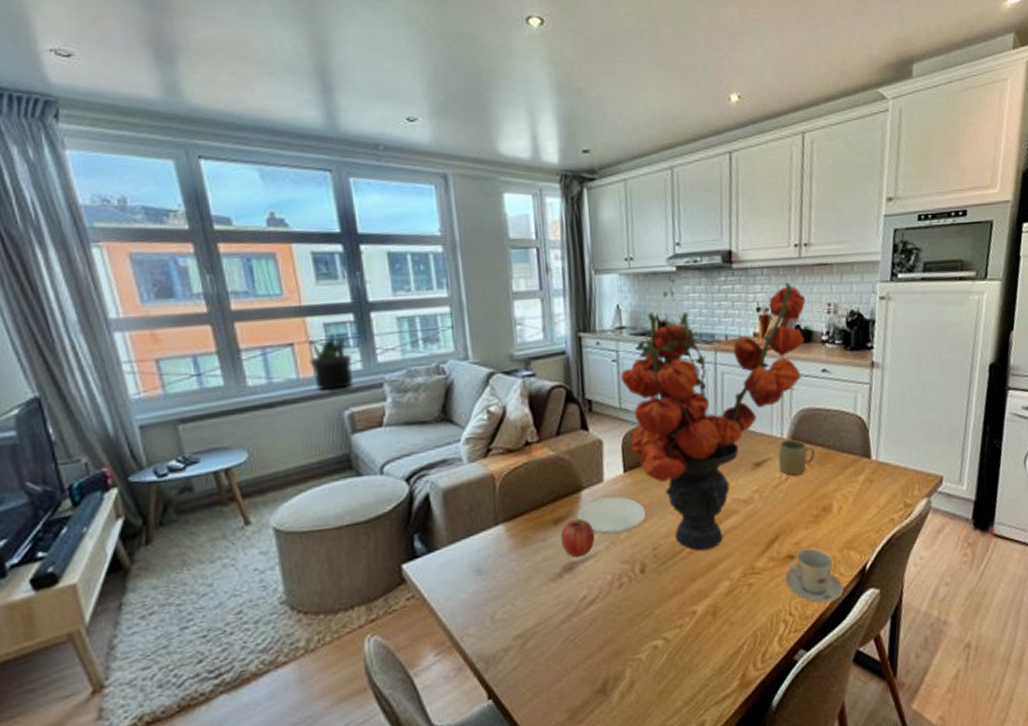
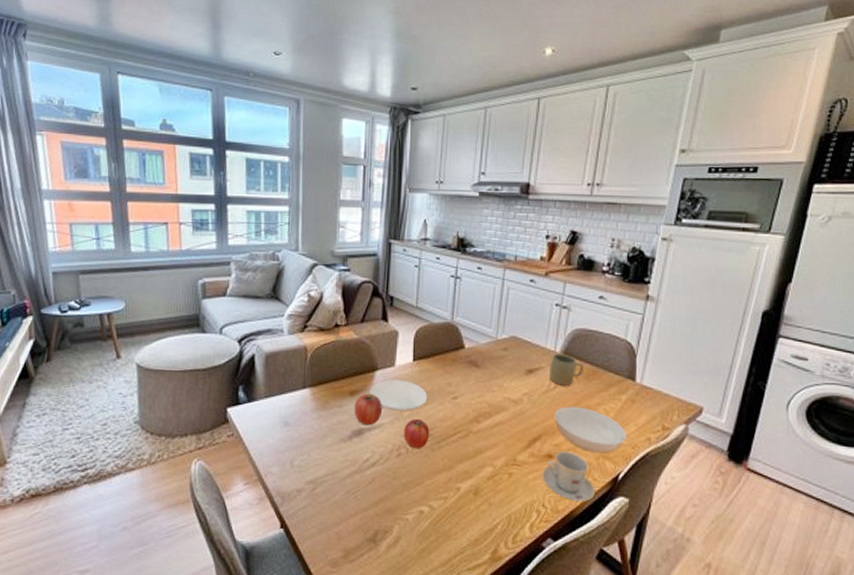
planter: present [308,332,354,391] -> none [178,217,210,263]
bouquet: present [621,274,806,550] -> none [421,198,592,437]
fruit: none [622,538,654,575] -> present [403,418,430,449]
bowl: none [790,496,870,545] -> present [555,406,627,454]

